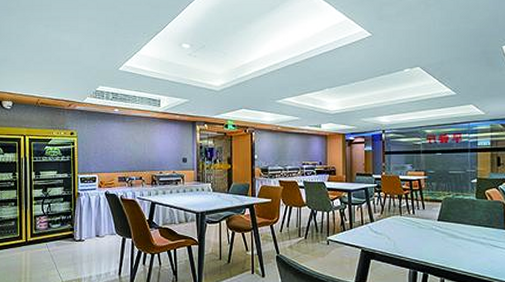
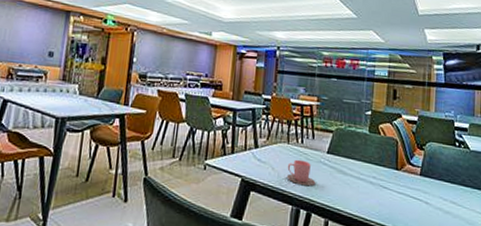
cup: none [402,228,430,251] -> present [286,159,316,186]

